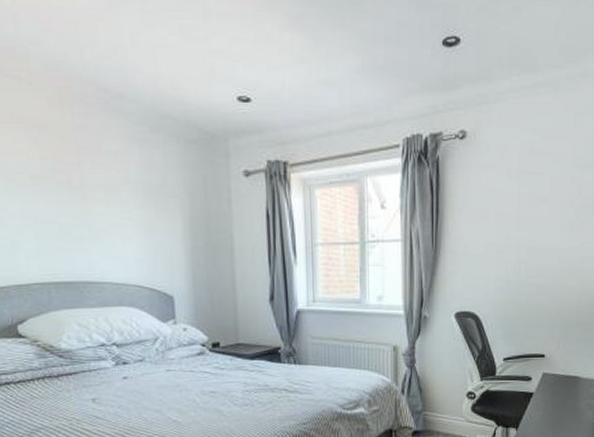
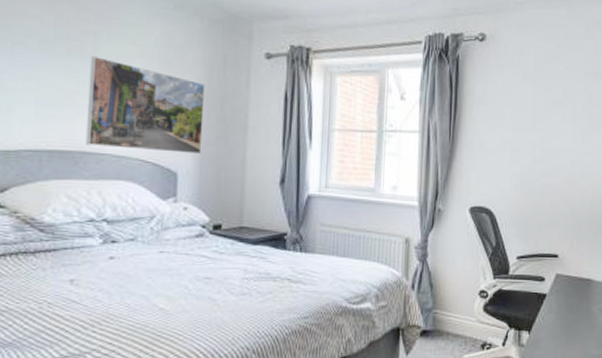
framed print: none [78,187,193,277] -> present [85,55,205,154]

